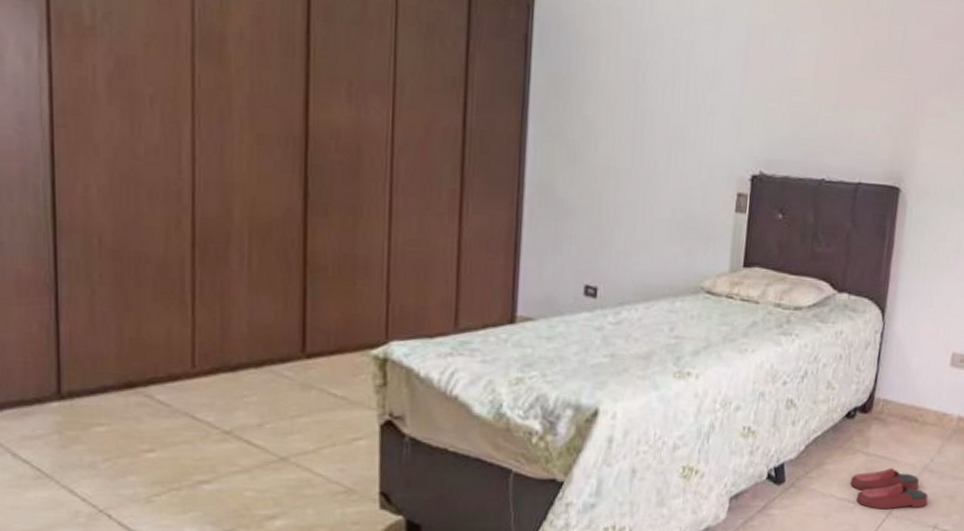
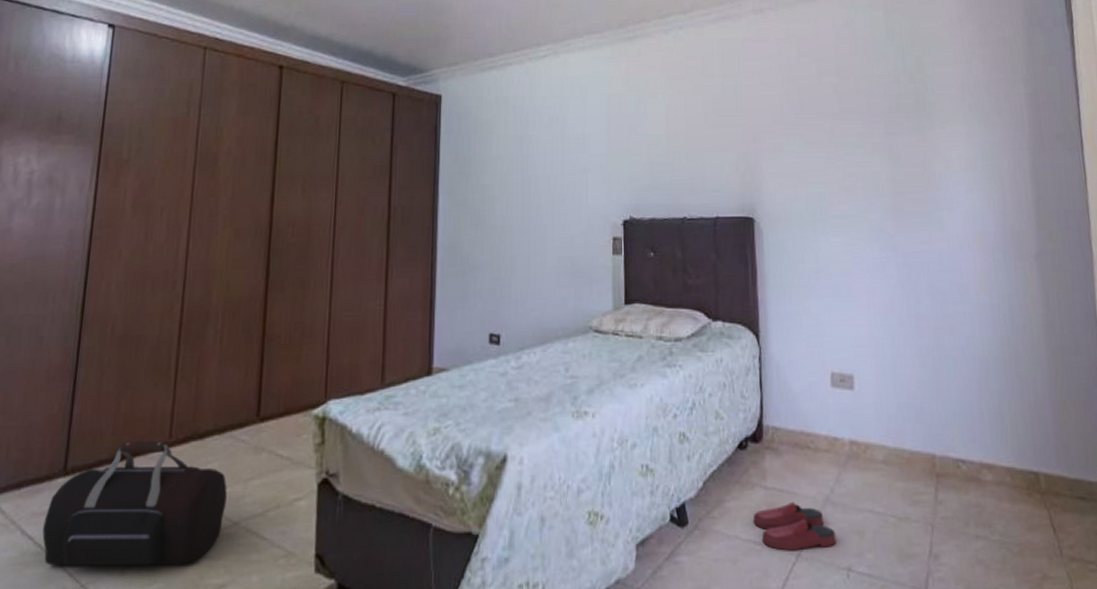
duffel bag: none [40,368,270,497] -> present [42,441,227,567]

